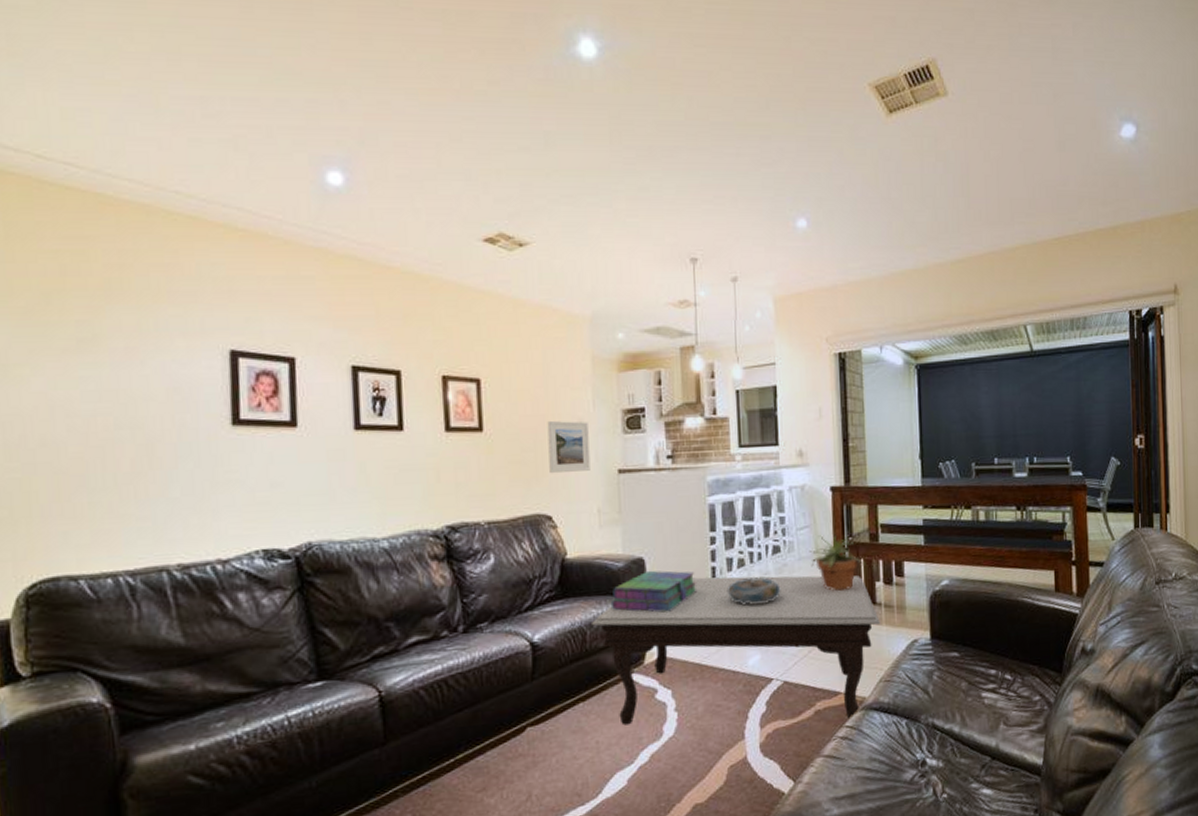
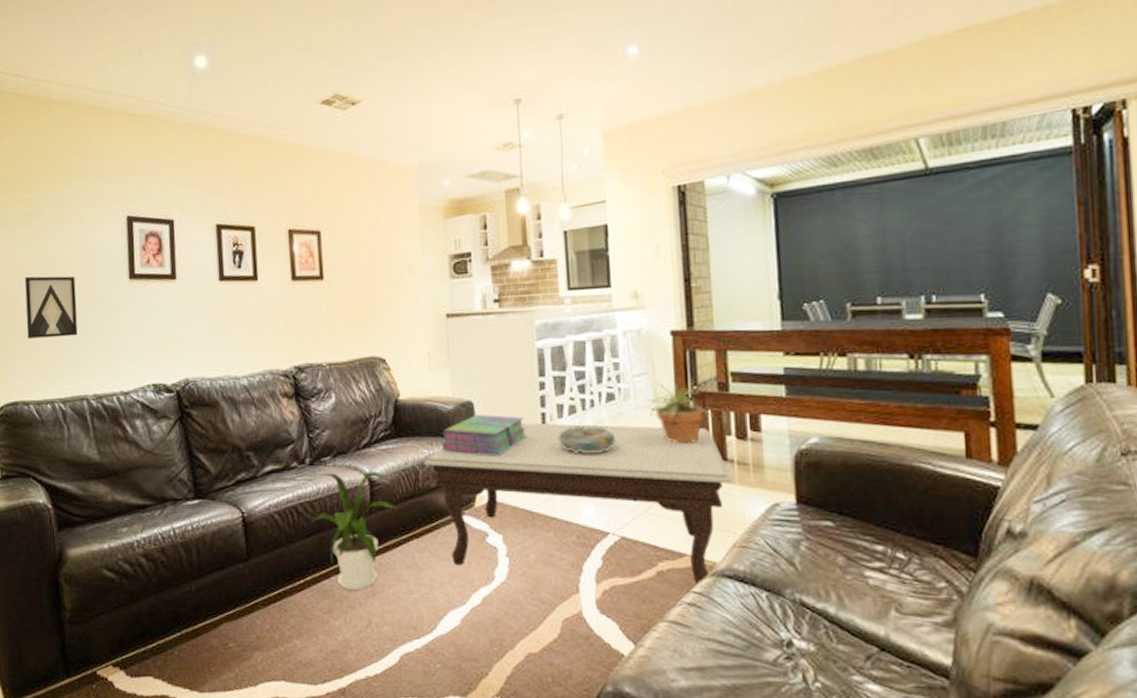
wall art: none [74,418,155,497] -> present [24,276,78,339]
house plant: none [463,634,562,764] -> present [311,470,397,591]
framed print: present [547,420,590,474] -> none [379,267,420,319]

